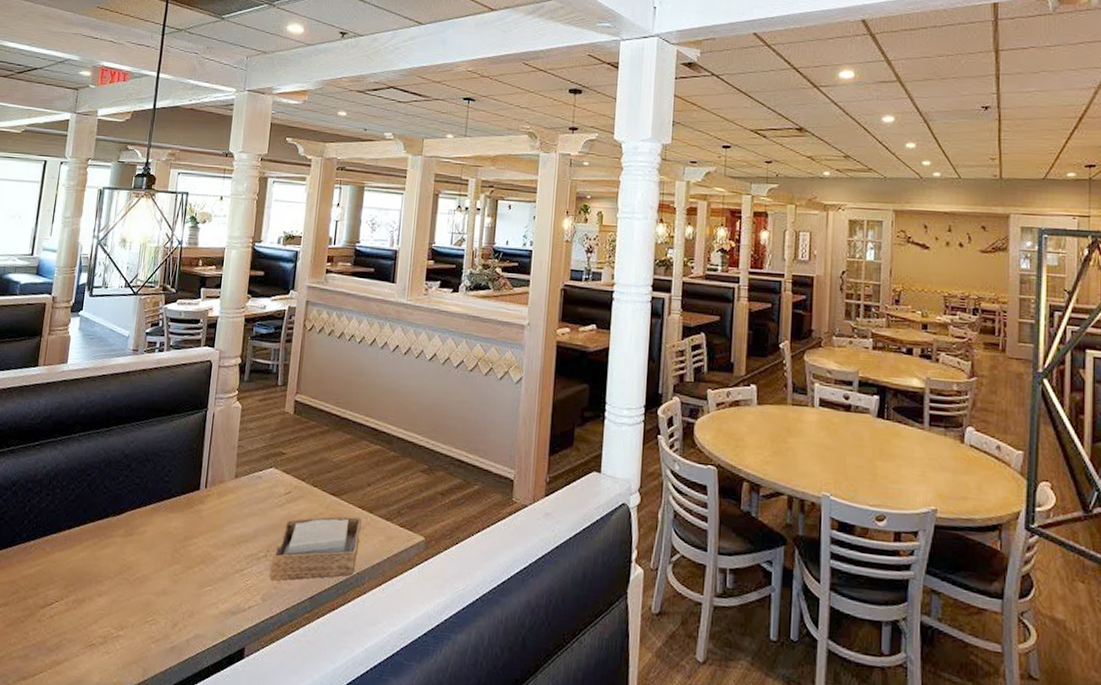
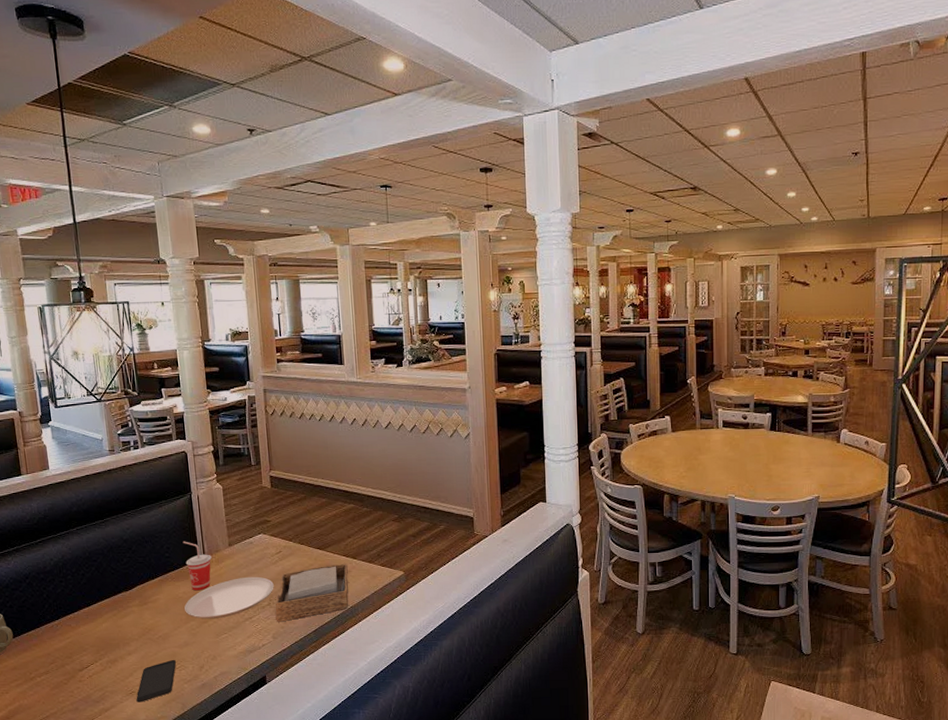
mobile phone: none [94,609,149,660] -> present [136,659,177,702]
plate: none [171,518,276,566] -> present [184,576,274,619]
beverage cup: none [184,465,214,528] -> present [182,541,212,591]

